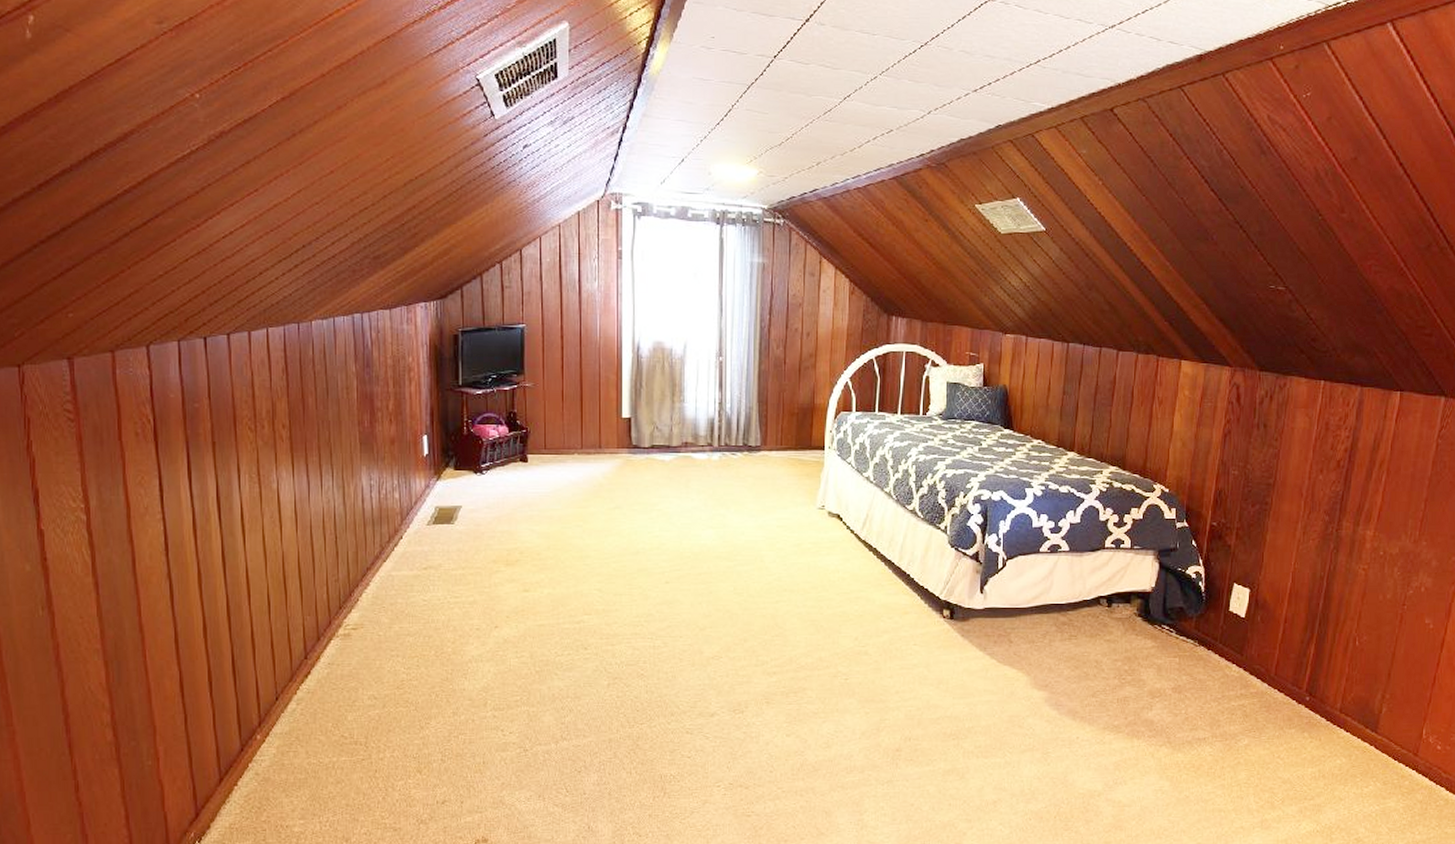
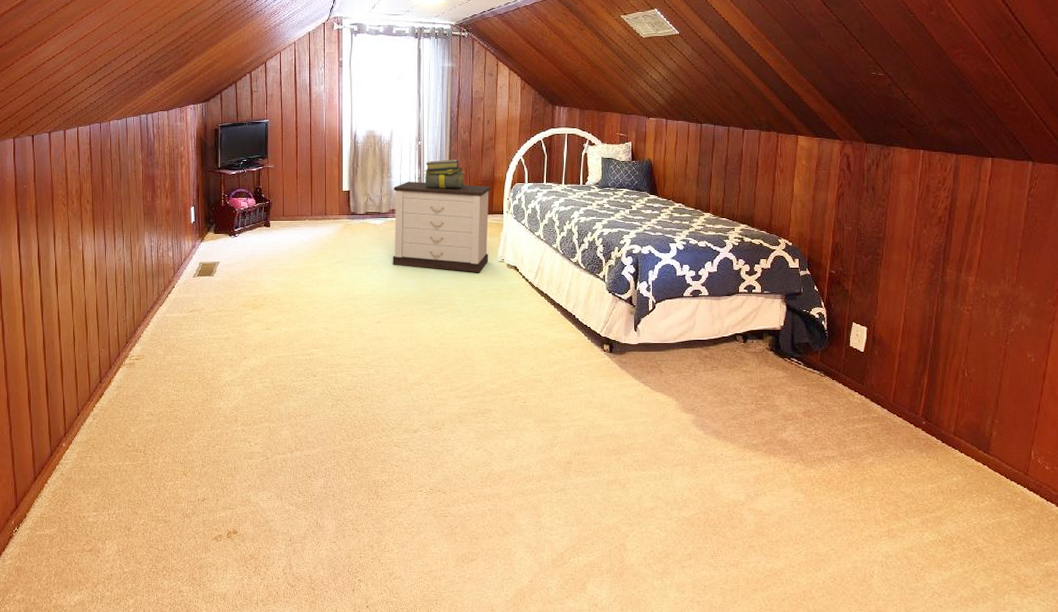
nightstand: none [686,406,810,523] -> present [393,181,491,273]
stack of books: none [726,380,779,418] -> present [424,159,466,189]

